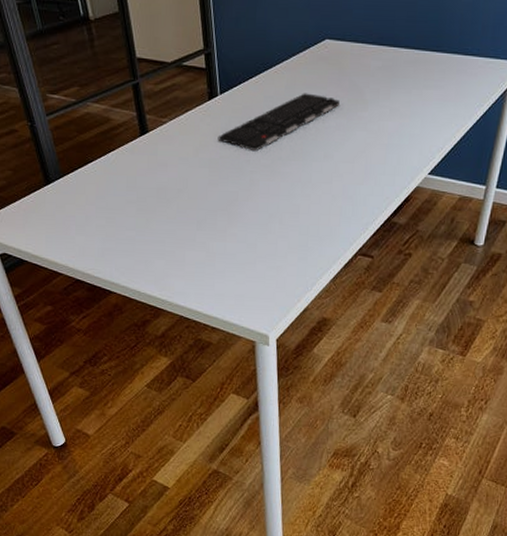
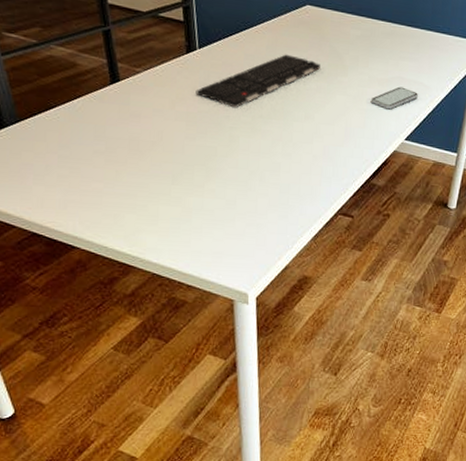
smartphone: none [392,117,444,143] -> present [370,86,419,110]

